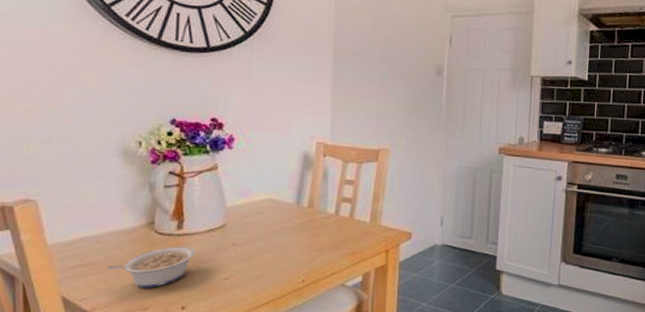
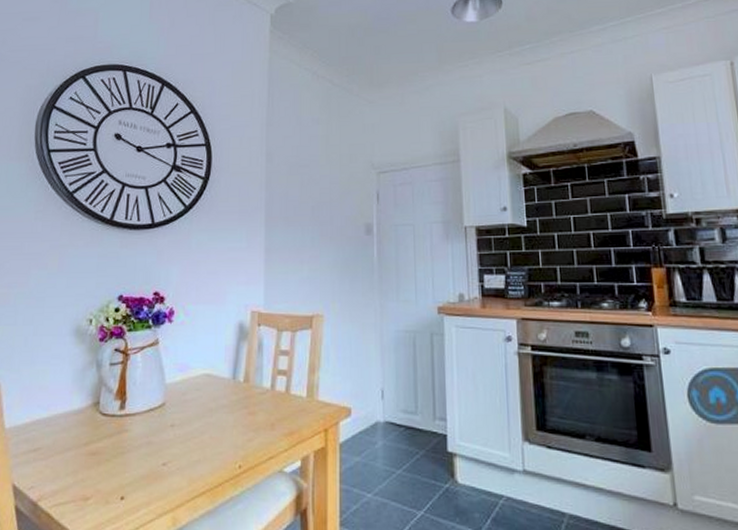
legume: present [108,246,195,288] -> none [55,428,136,476]

